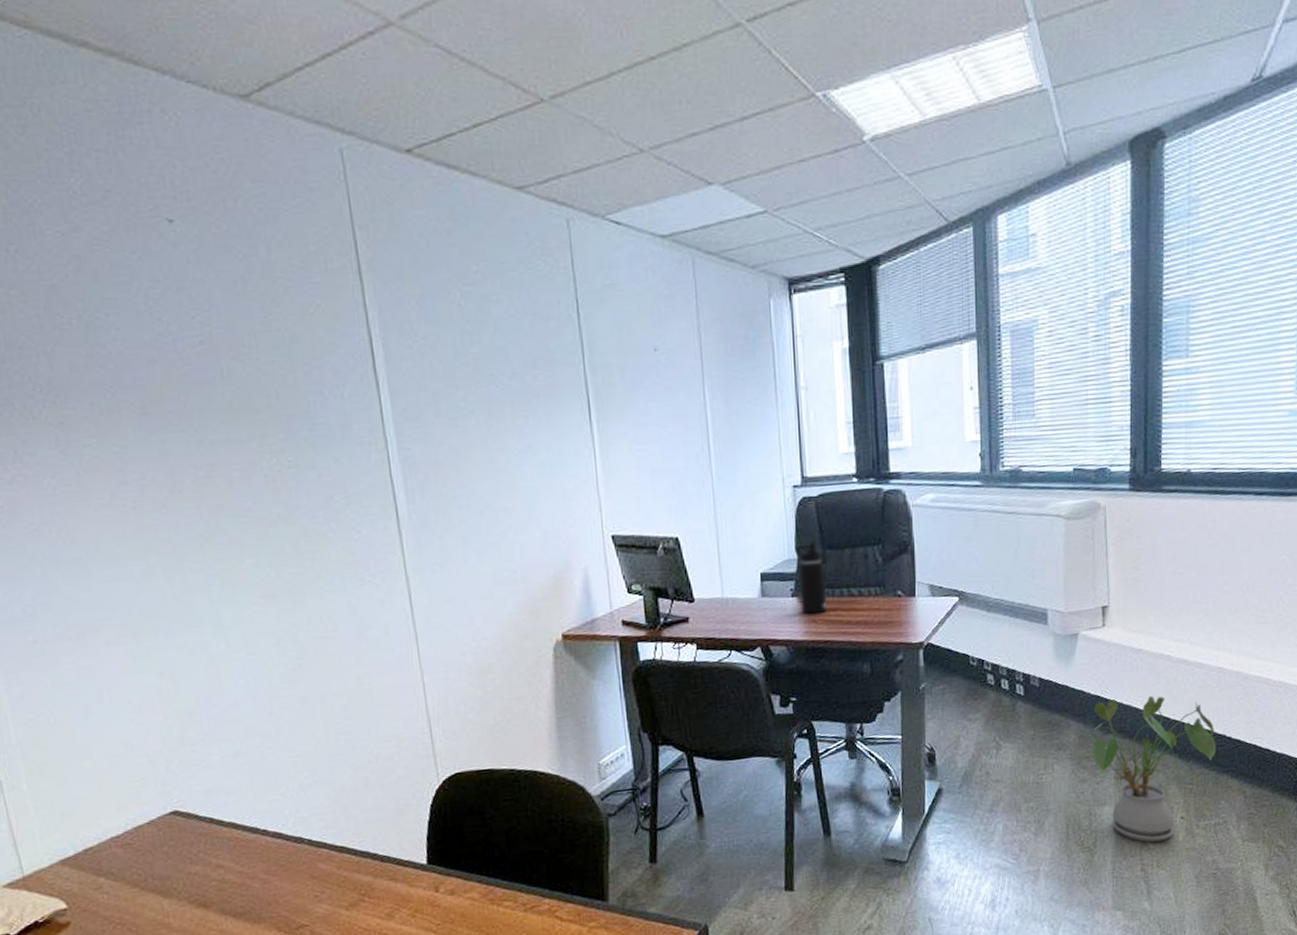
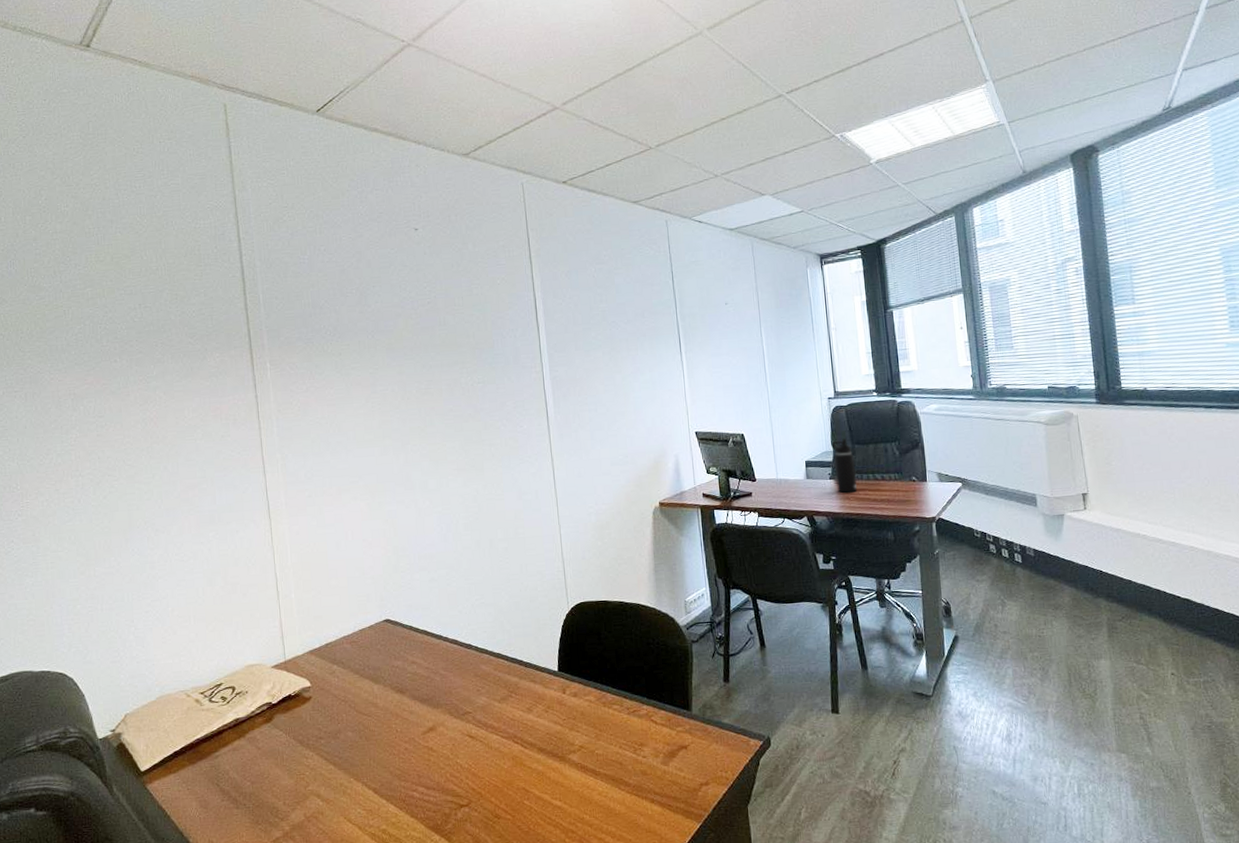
house plant: present [1076,696,1216,843] -> none [1071,568,1197,694]

